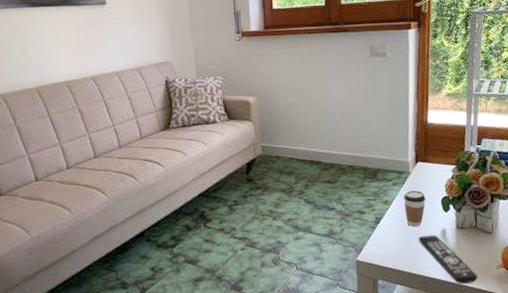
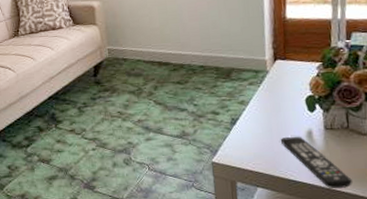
coffee cup: present [404,190,426,227] -> none [262,89,288,128]

